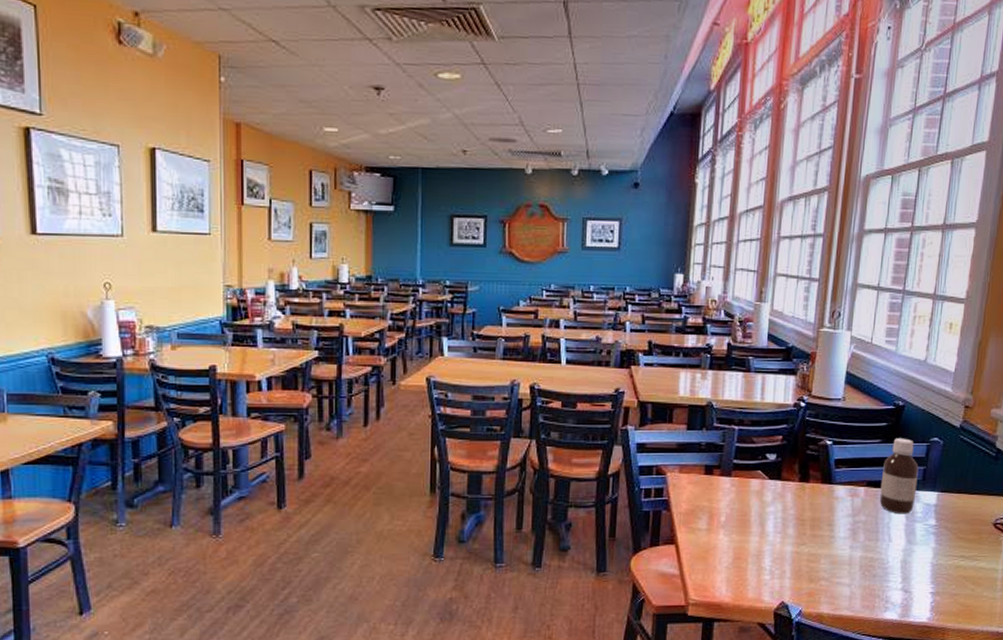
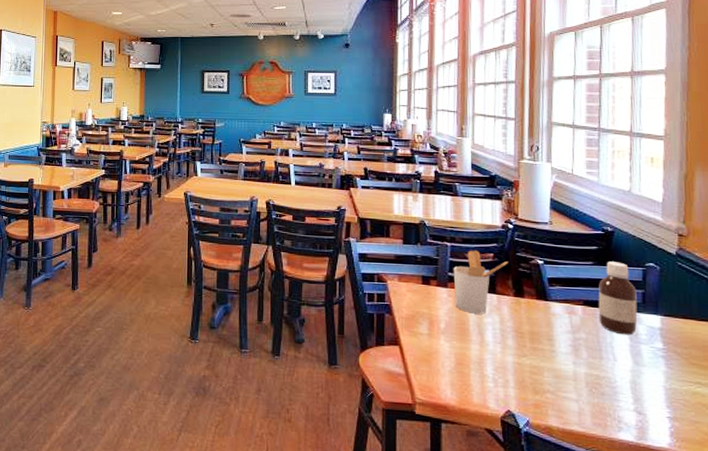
utensil holder: none [738,433,797,503] -> present [453,250,508,314]

